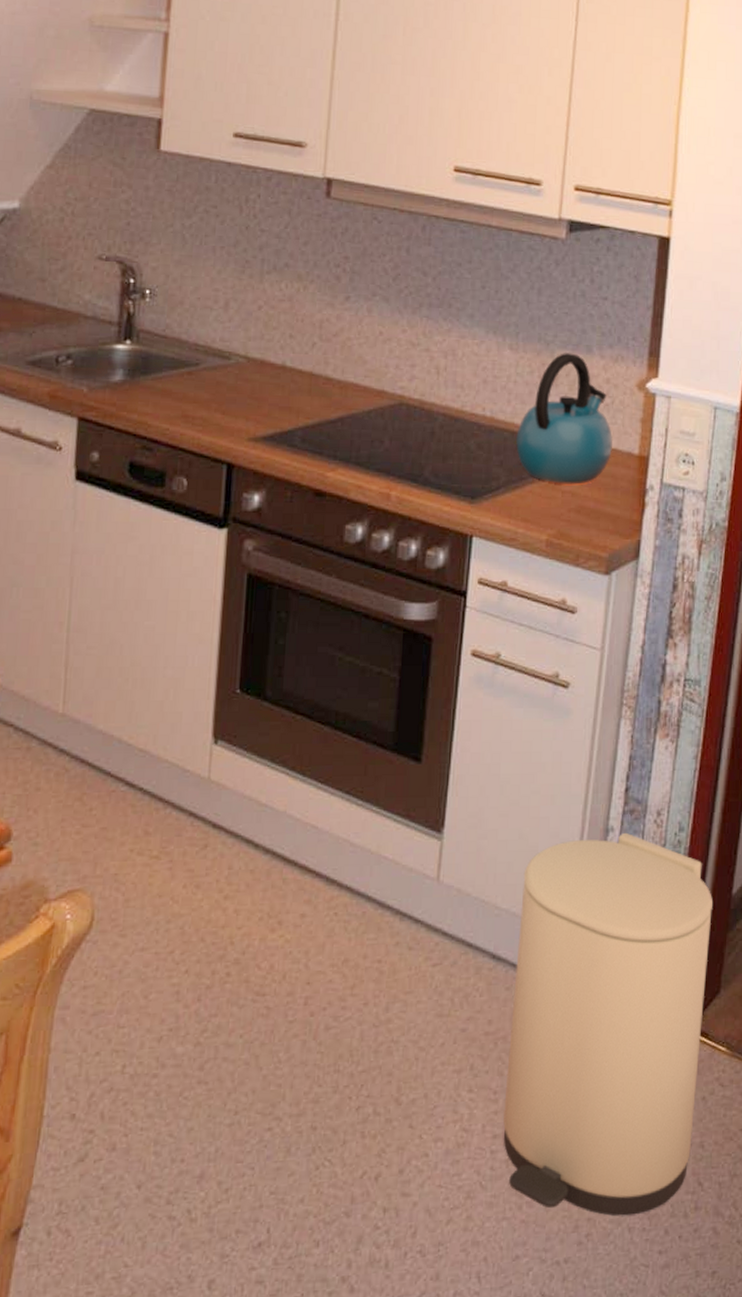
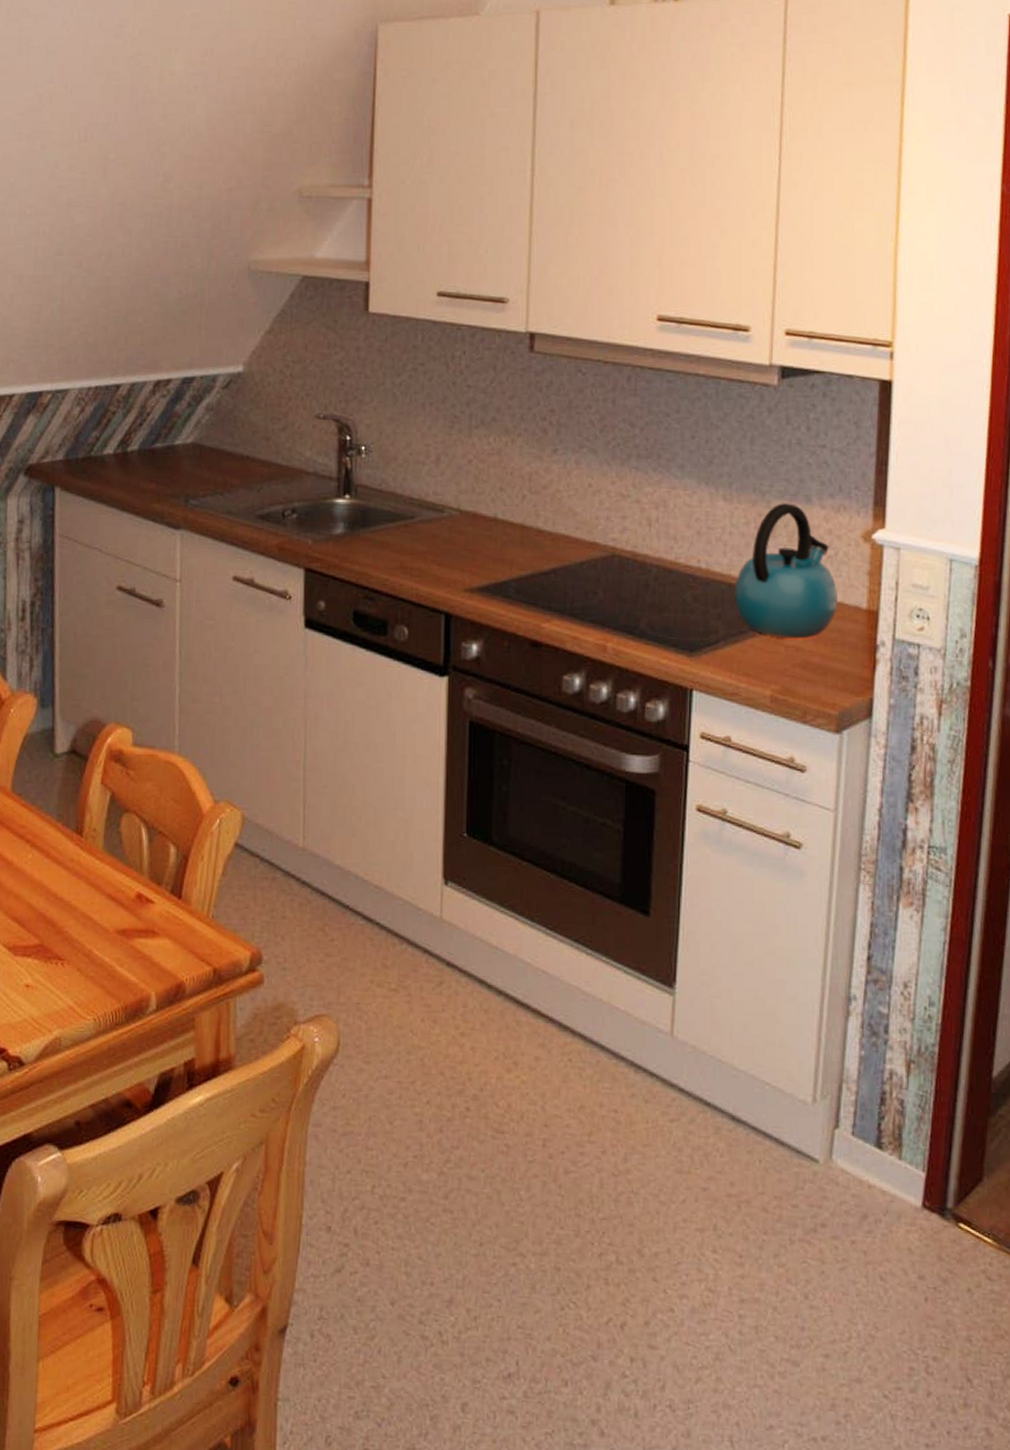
pedal bin: present [503,832,714,1215] -> none [751,1002,971,1402]

